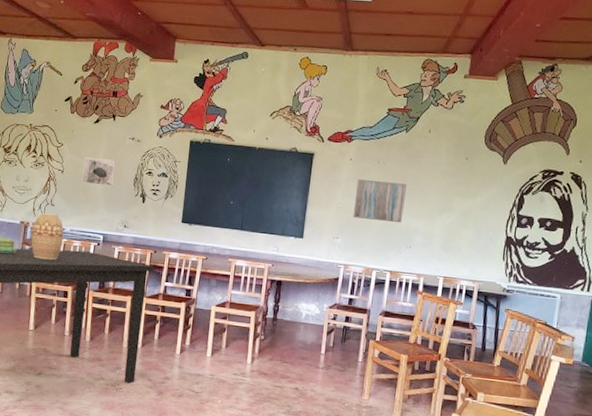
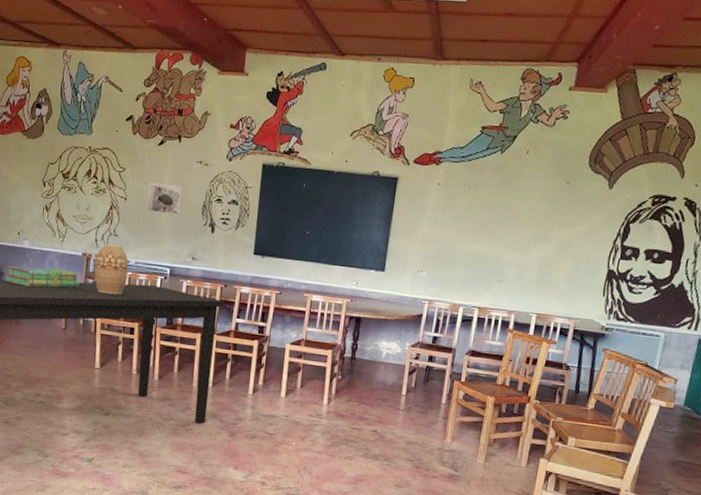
wall art: present [353,179,406,223] -> none [439,206,499,255]

